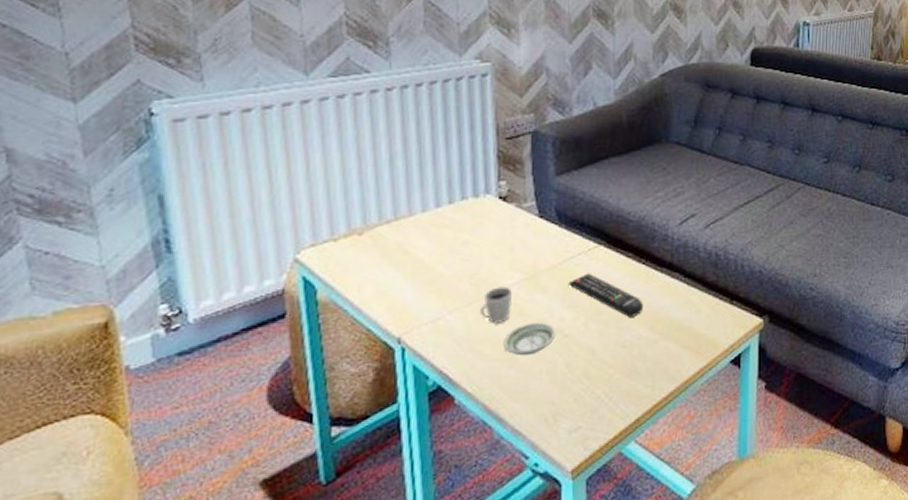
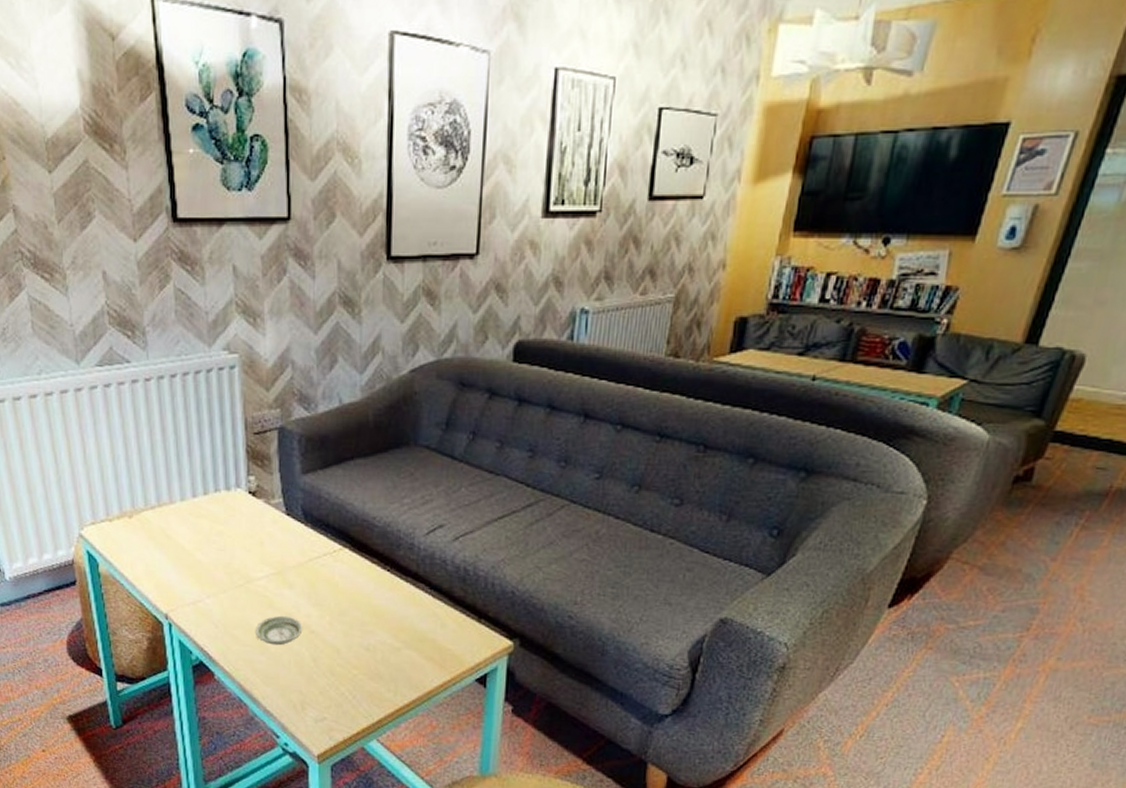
cup: present [479,286,512,325] -> none [234,578,262,613]
remote control: present [568,273,644,317] -> none [314,574,388,622]

